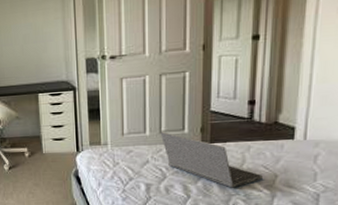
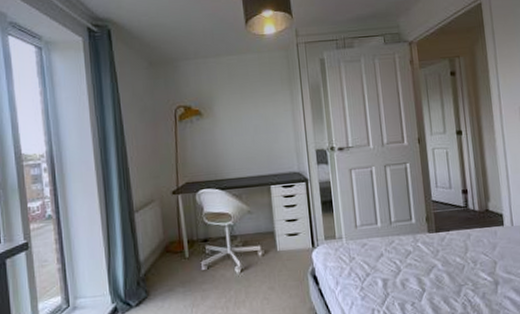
laptop computer: present [160,132,263,188] -> none [390,222,485,278]

